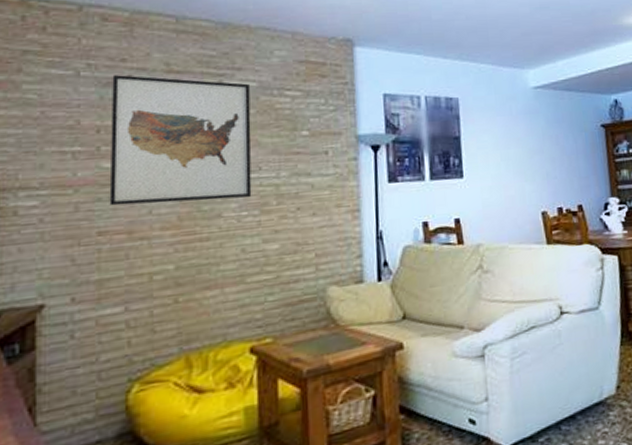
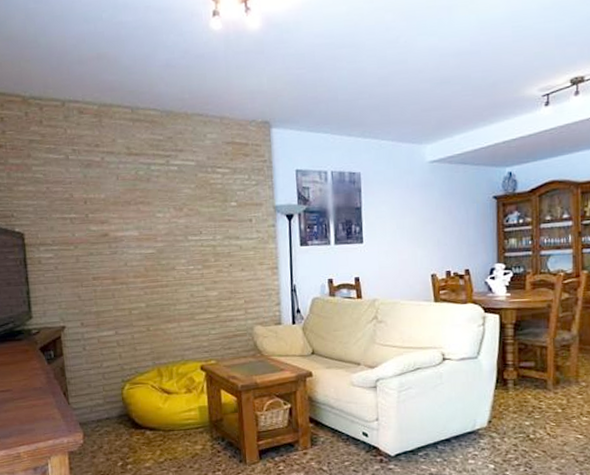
wall art: present [109,75,252,206] -> none [90,157,196,259]

